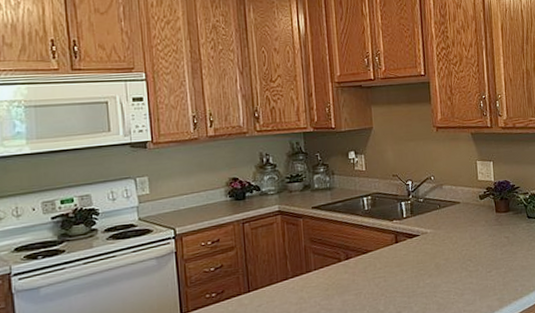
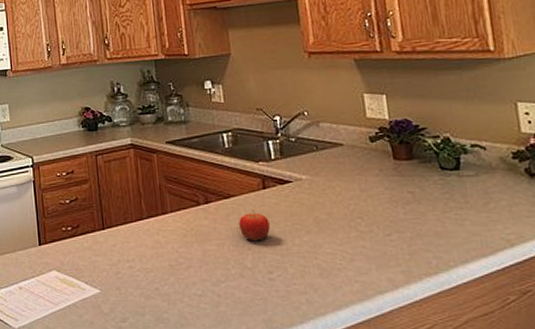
fruit: none [374,261,400,288] -> present [239,210,270,242]

